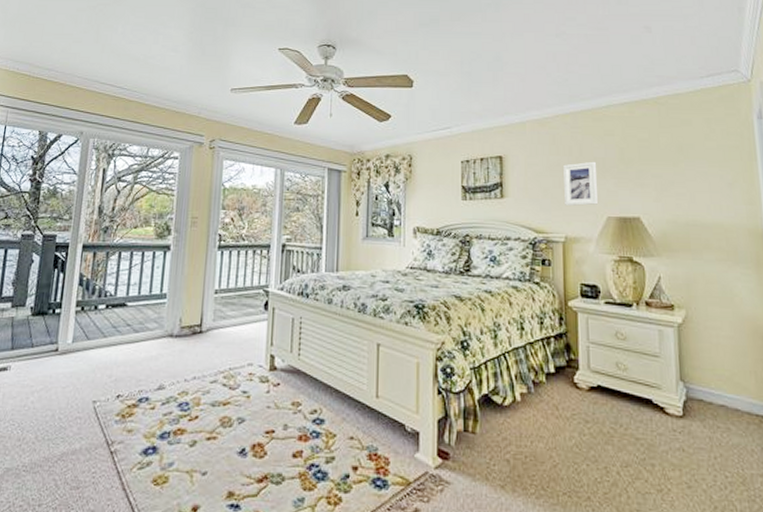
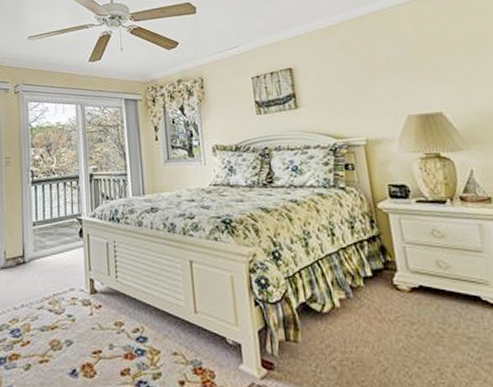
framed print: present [563,161,599,206] -> none [355,62,397,108]

